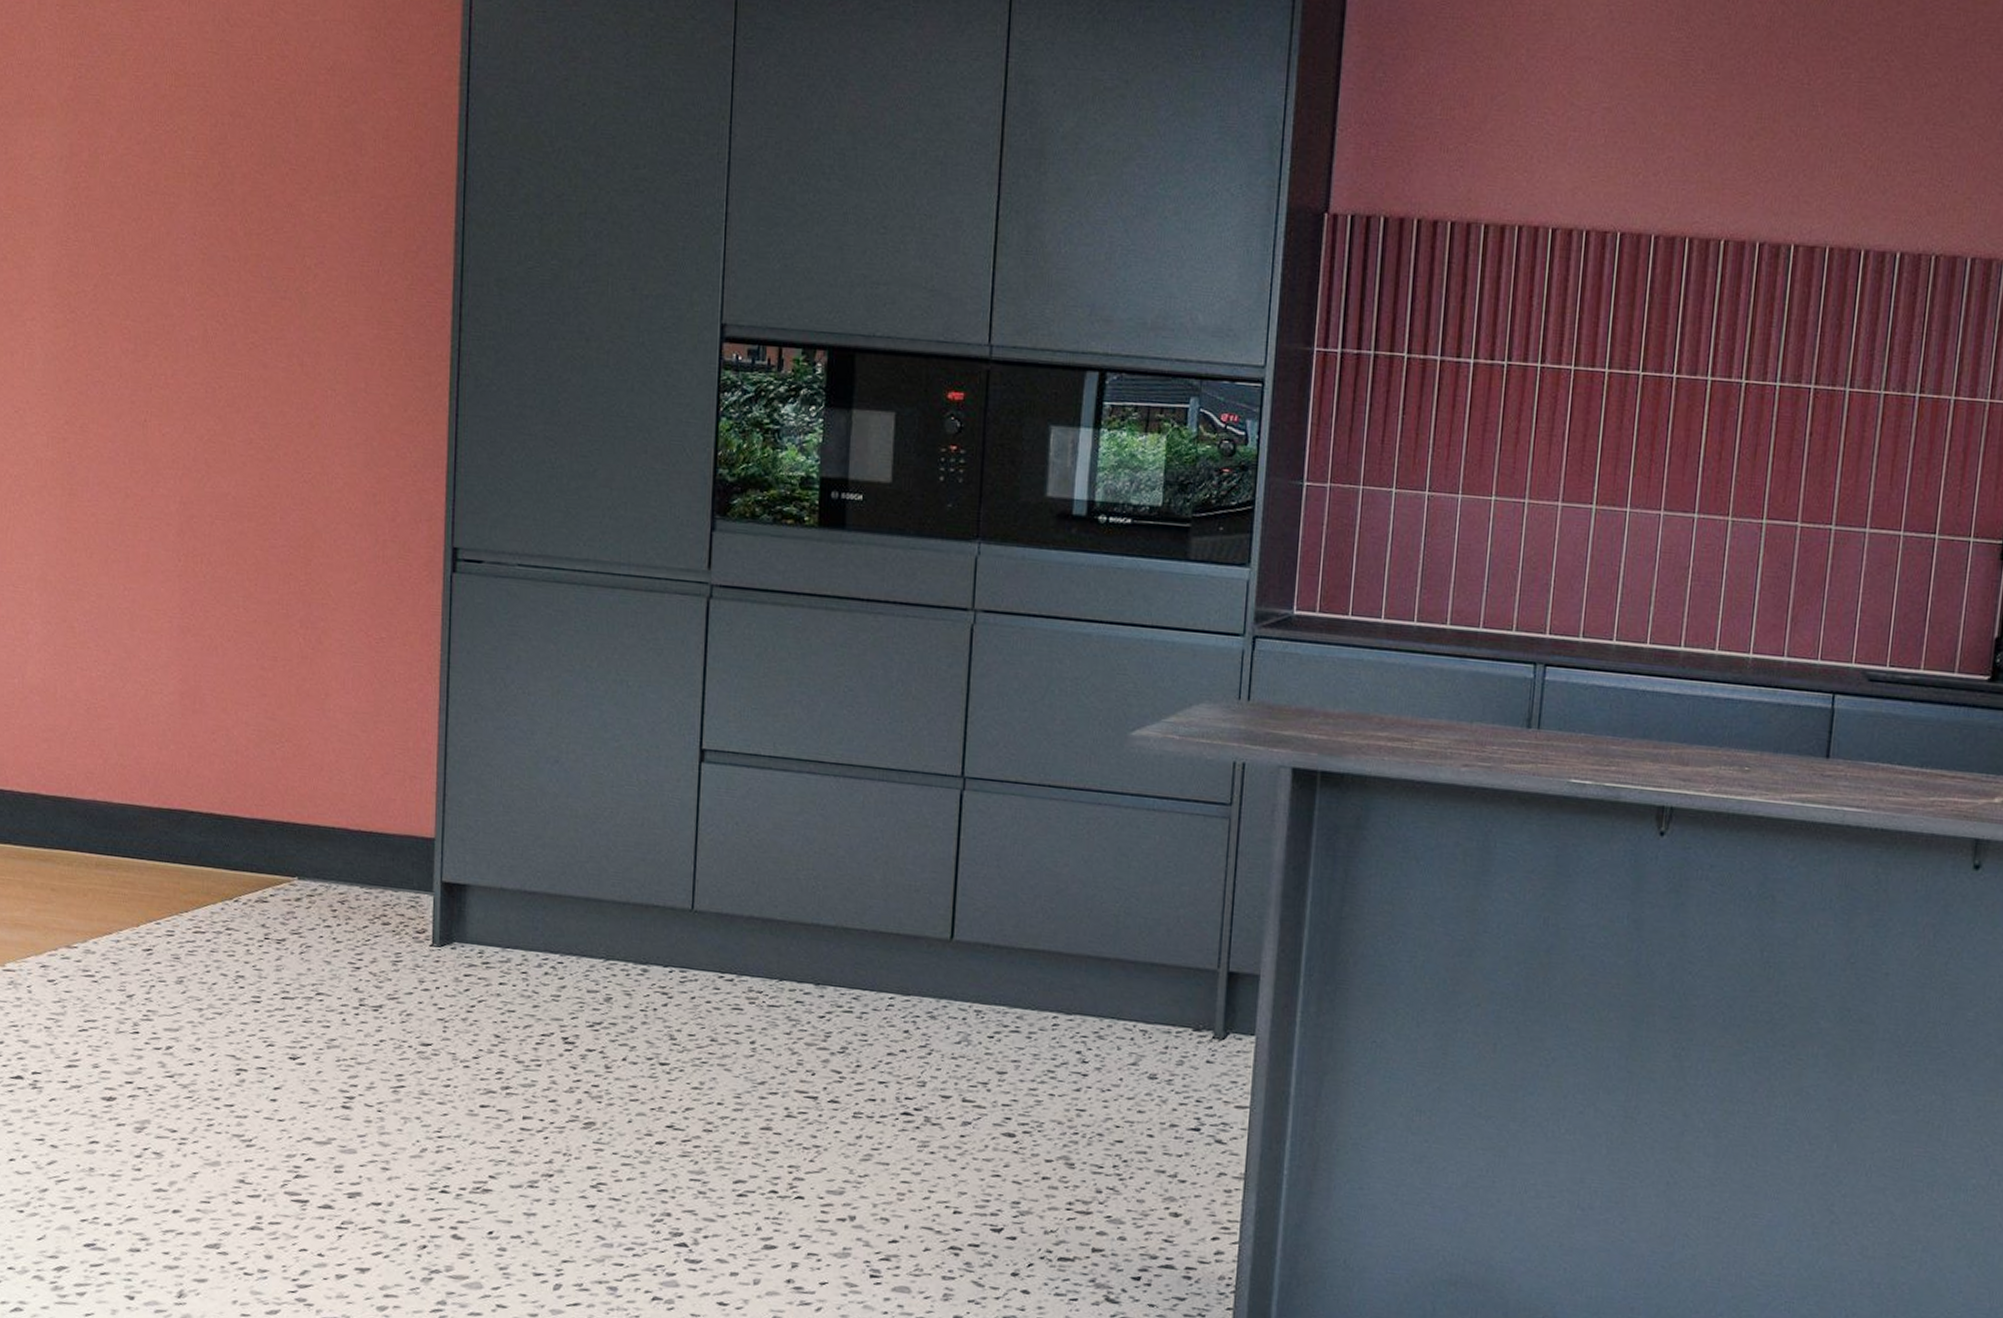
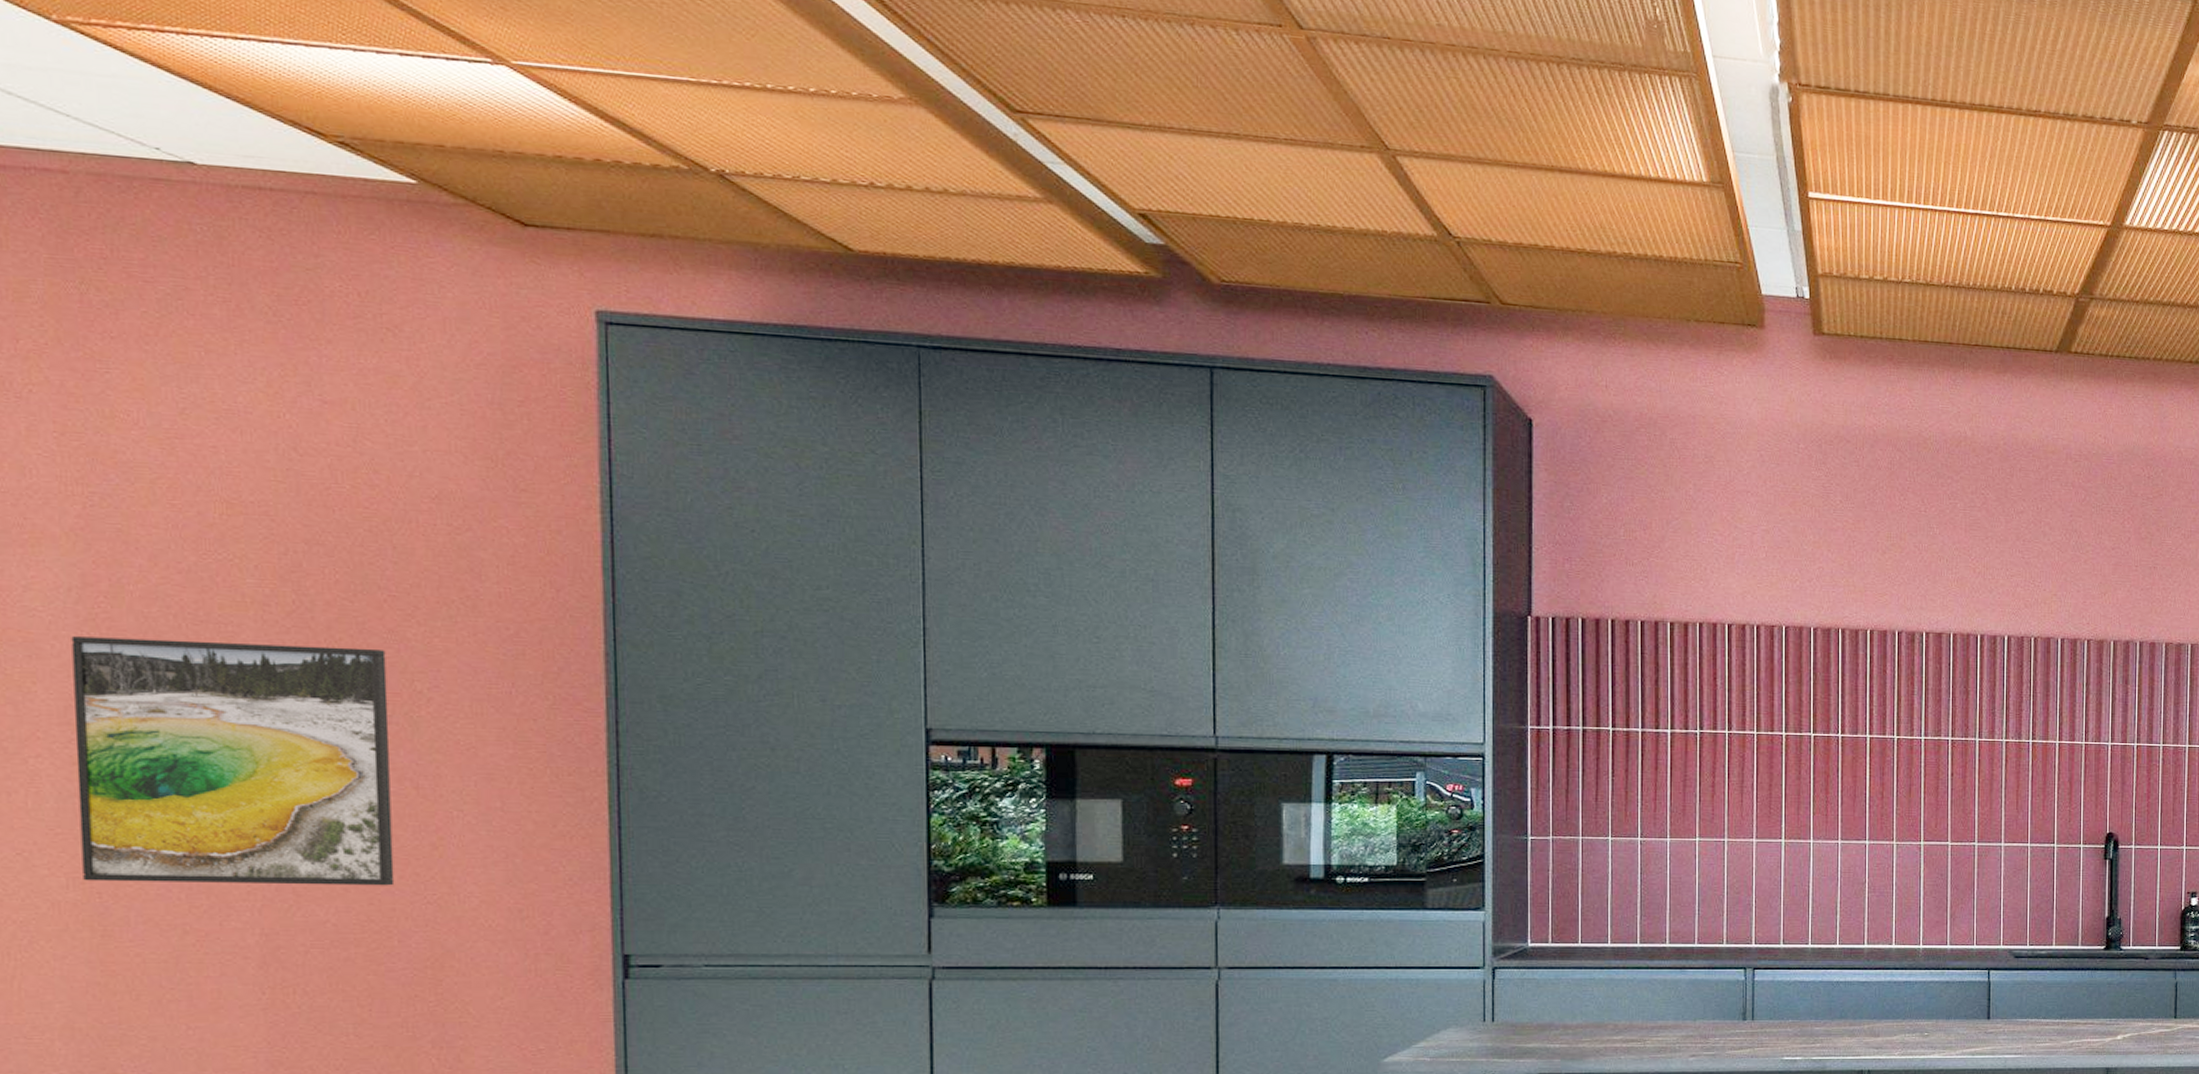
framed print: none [59,204,285,462] -> present [71,636,395,886]

